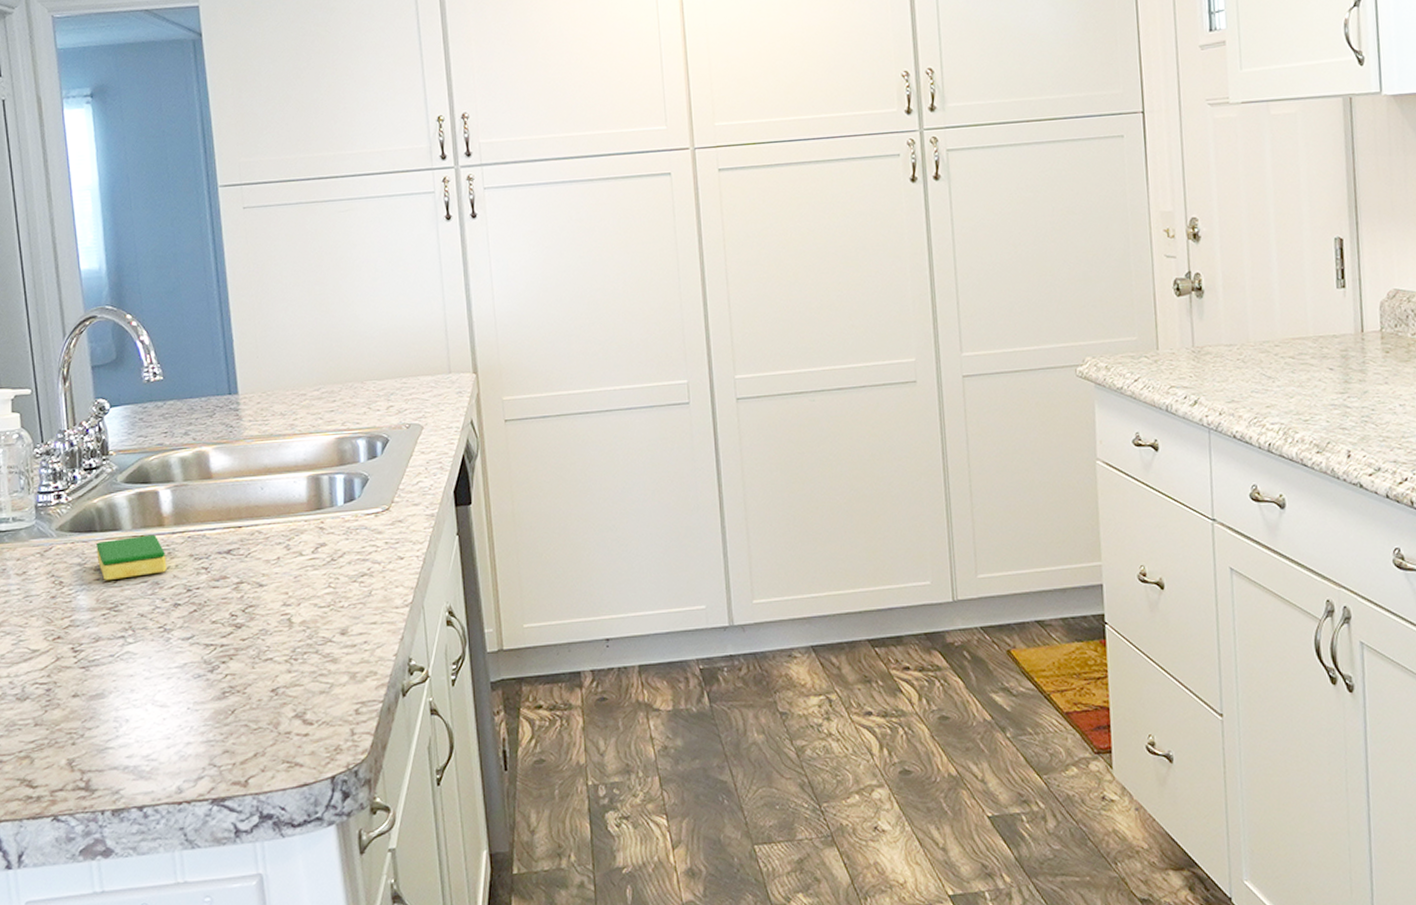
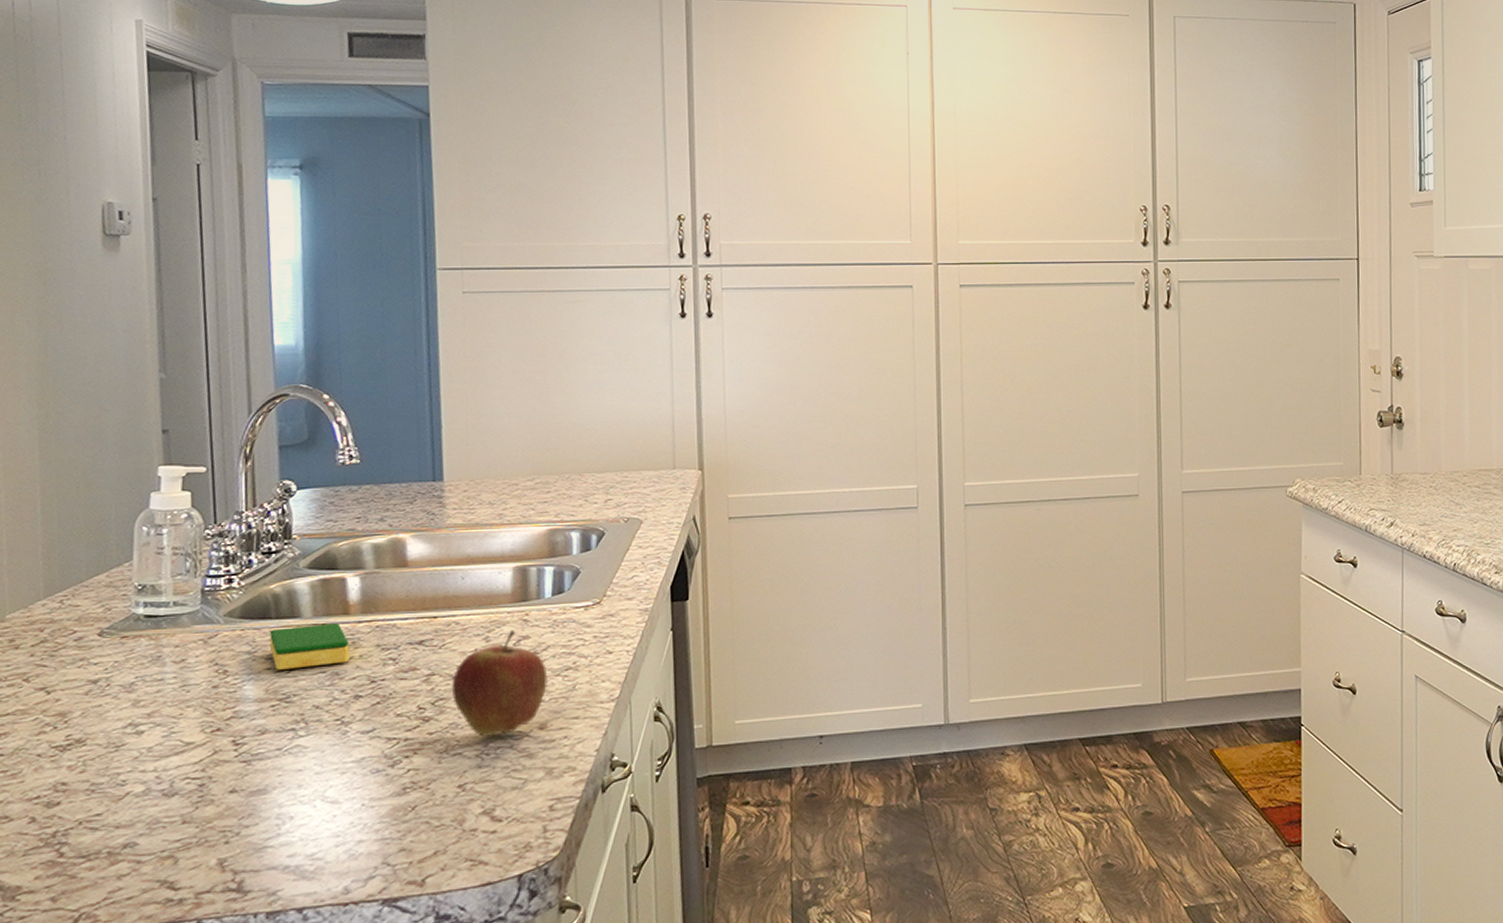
apple: none [259,537,346,642] -> present [451,629,548,736]

